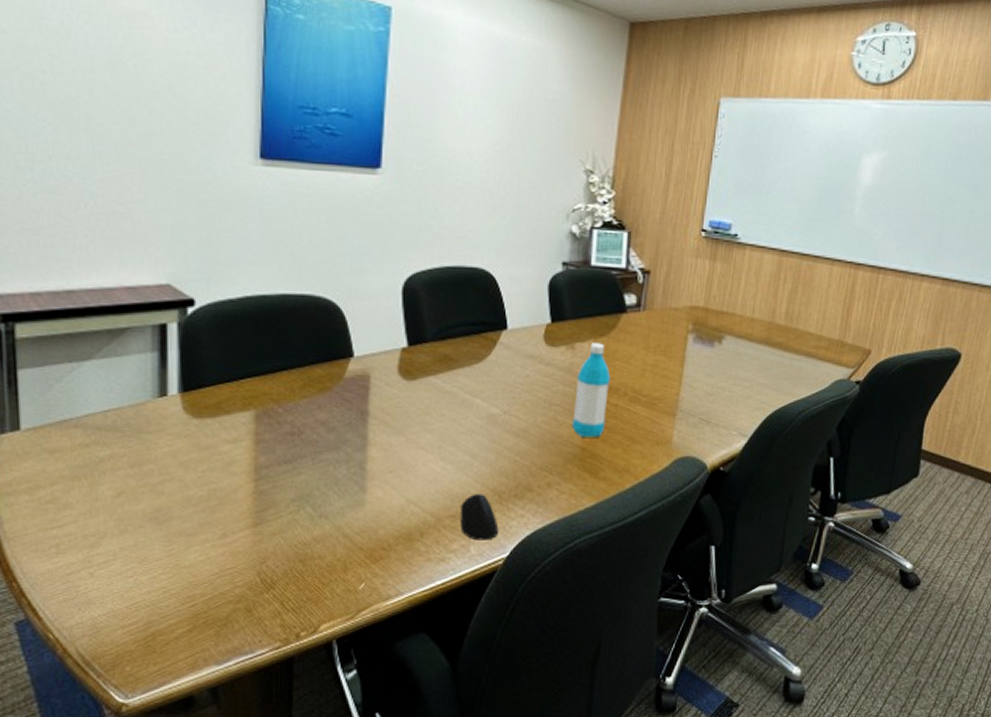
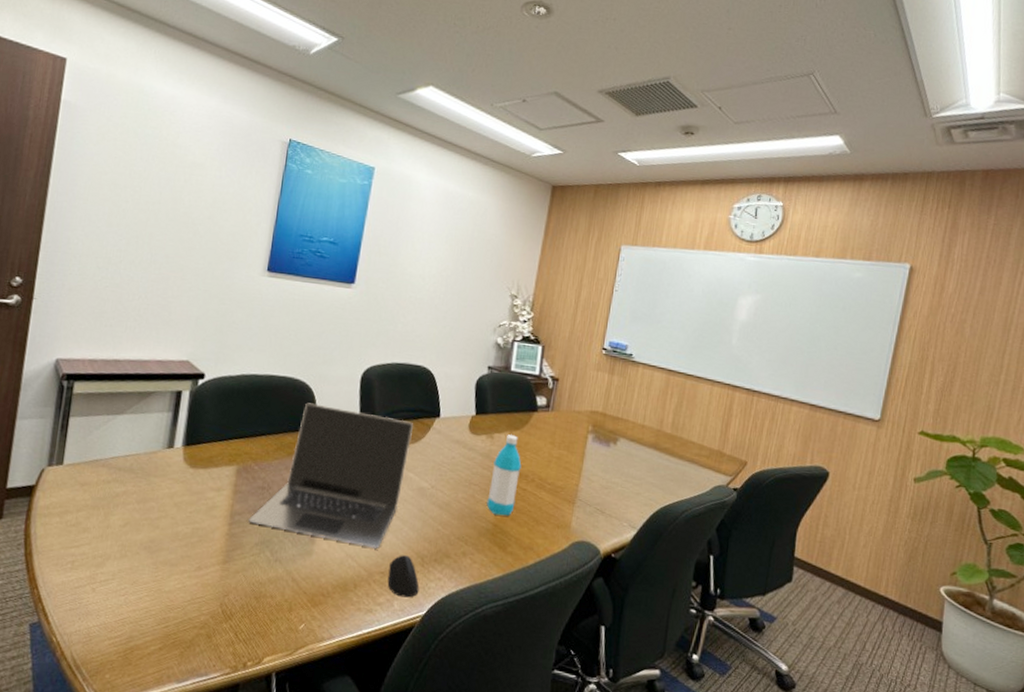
laptop: none [279,325,474,490] -> present [249,403,413,549]

